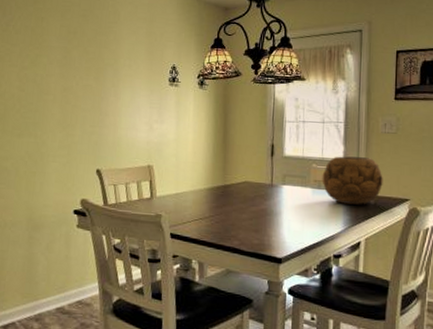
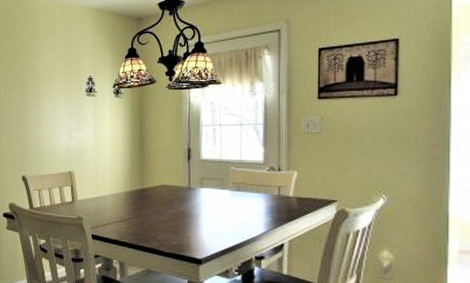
decorative bowl: present [322,156,383,205] -> none [241,158,307,207]

